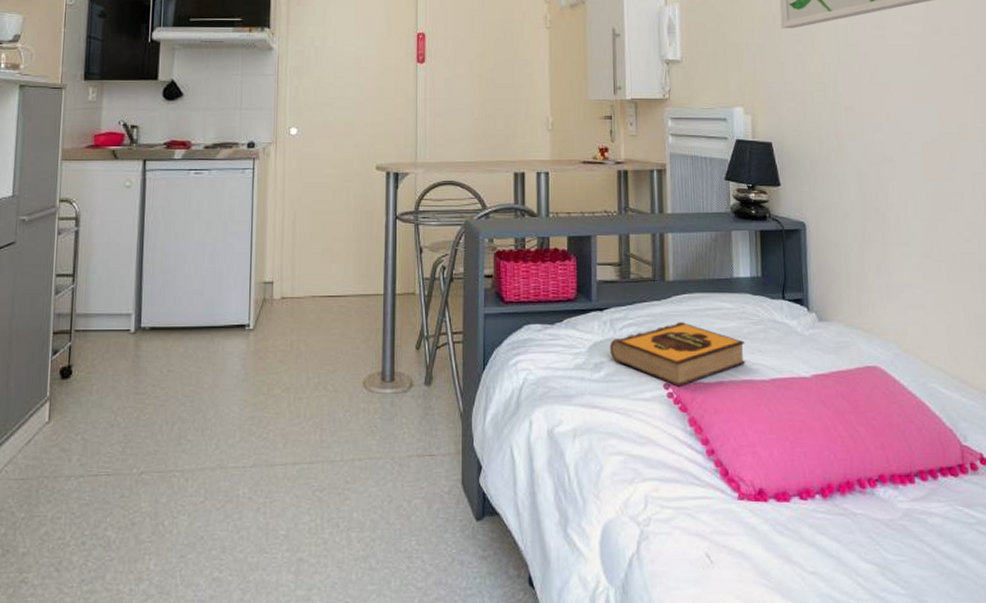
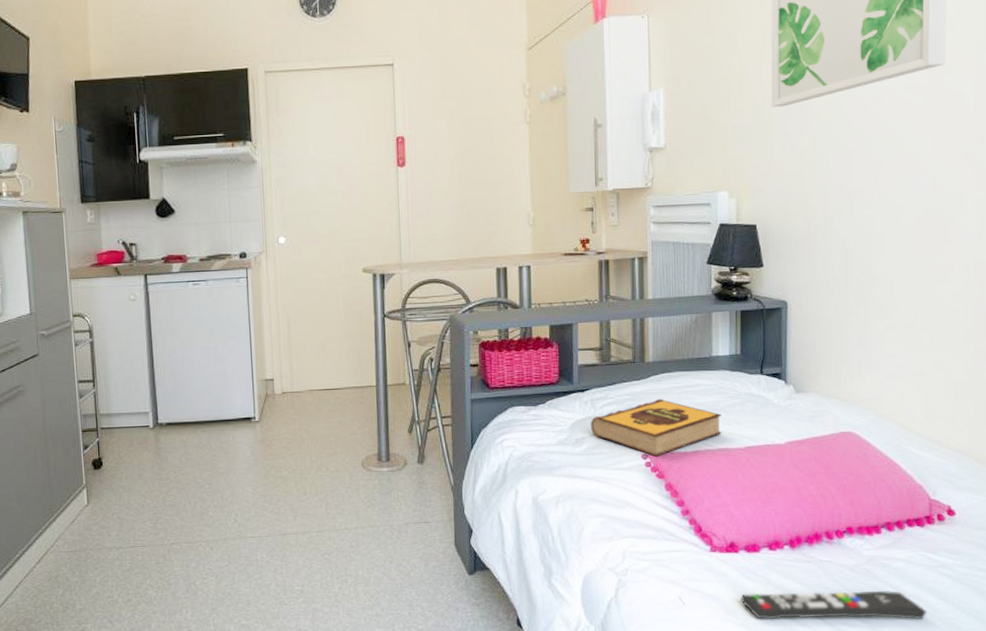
remote control: none [772,550,969,587] -> present [741,590,927,620]

